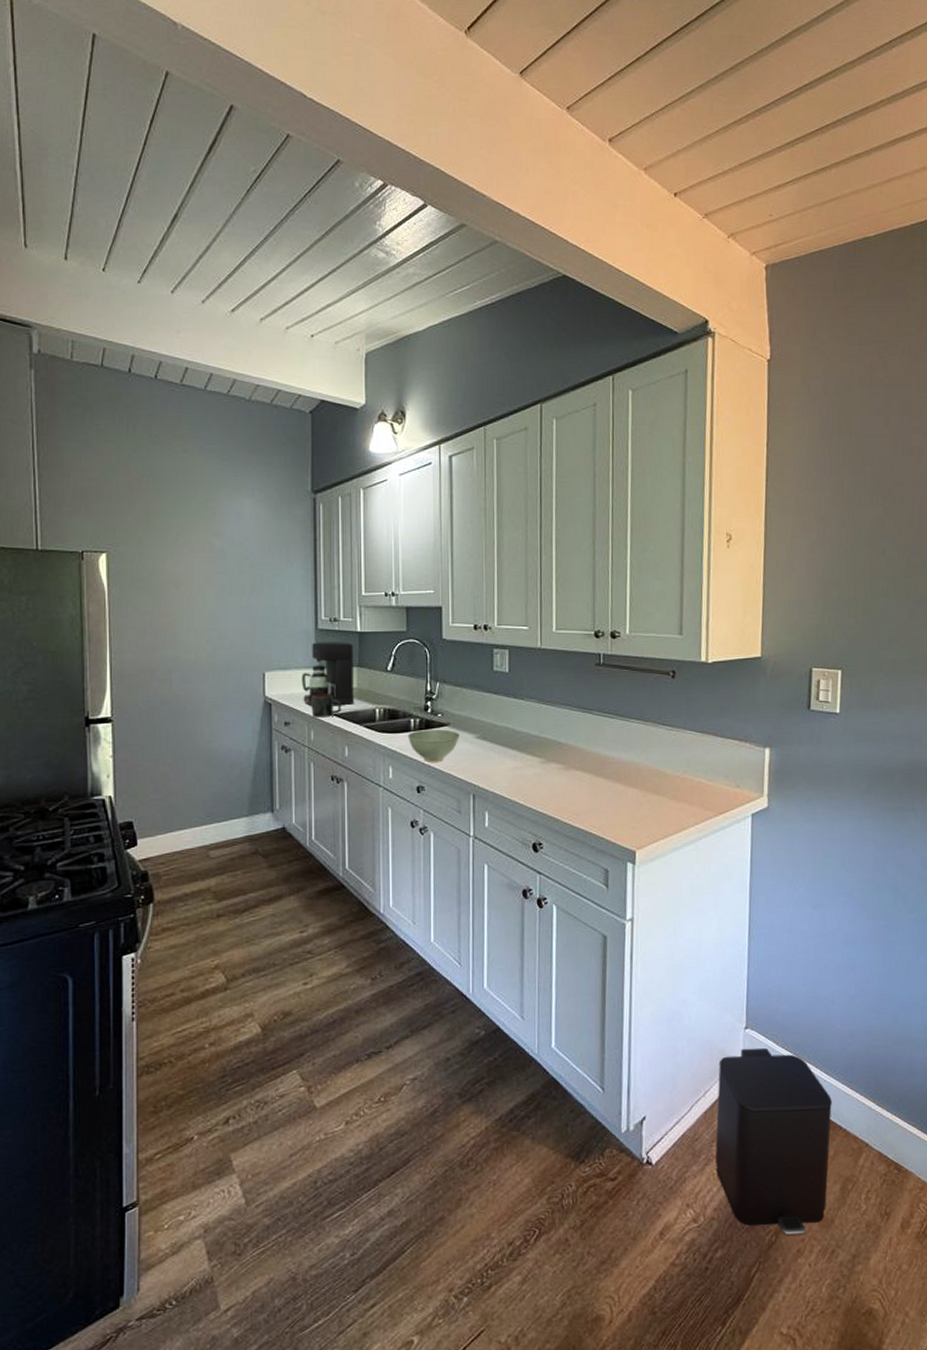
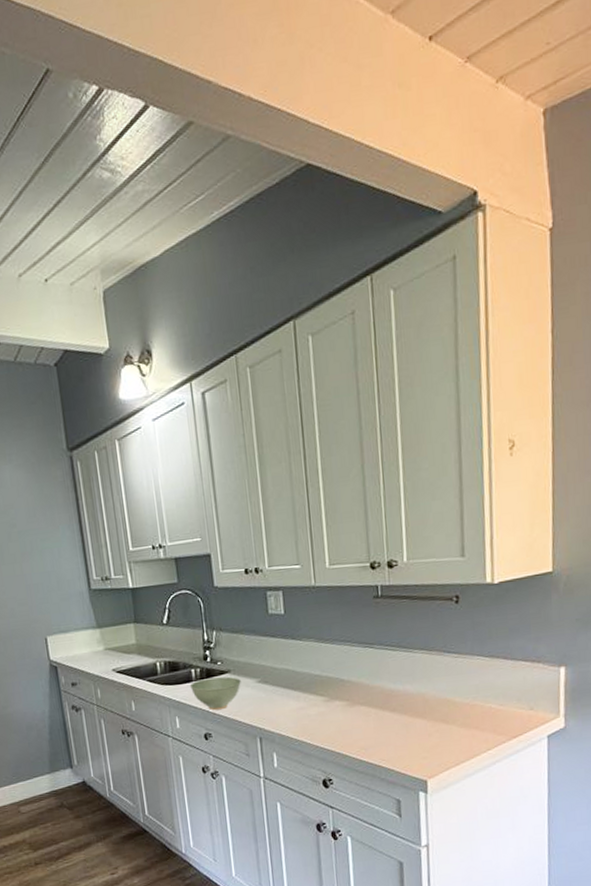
coffee maker: present [301,641,354,705] -> none [81,599,134,665]
mug: present [311,693,342,719] -> none [93,651,124,677]

